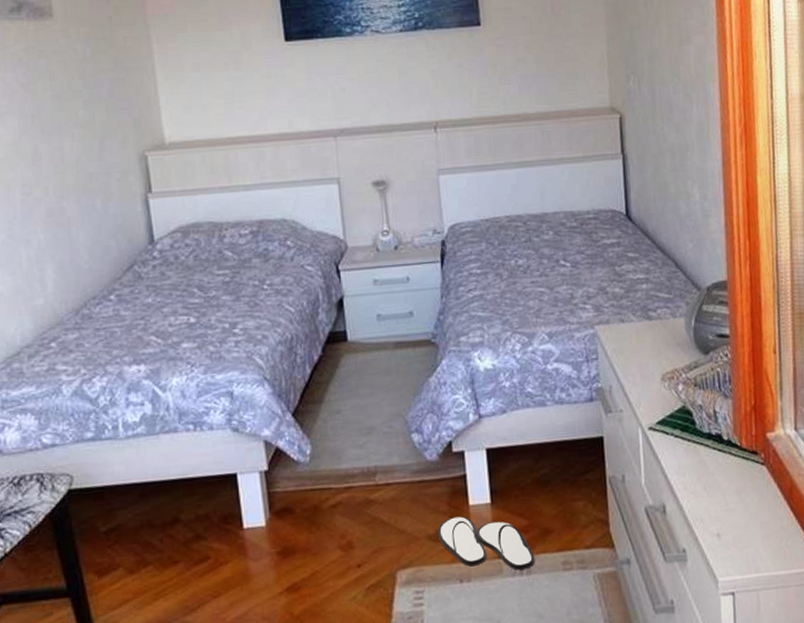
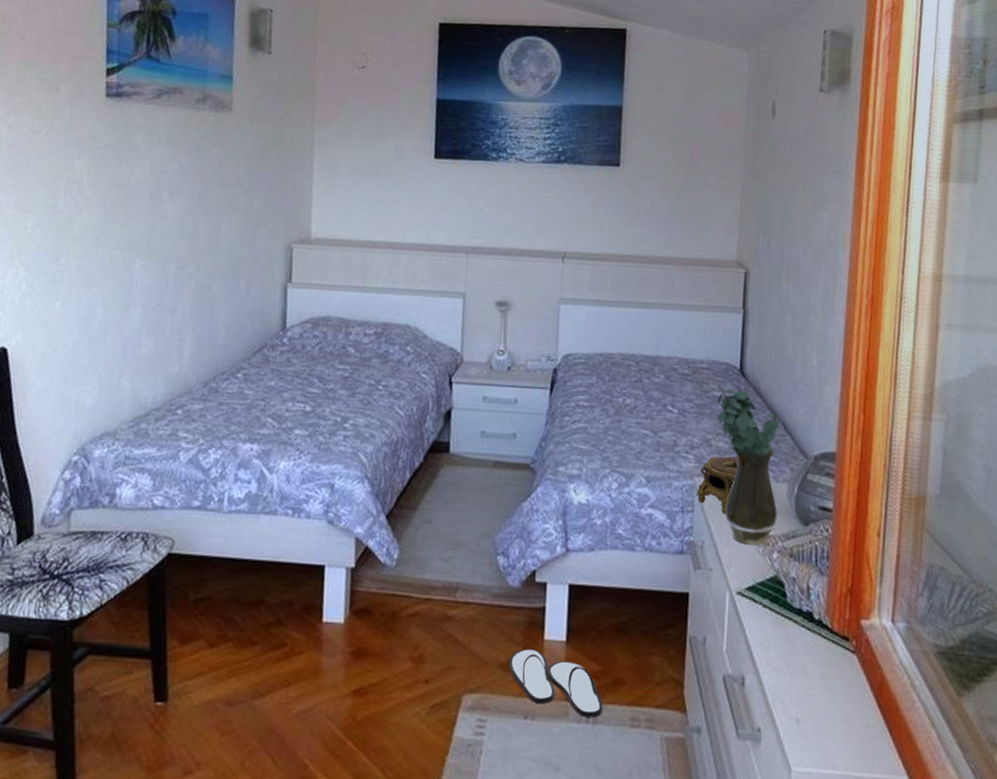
clock: none [598,300,636,357] -> present [696,456,739,514]
vase: none [606,229,679,382] -> present [717,385,779,546]

